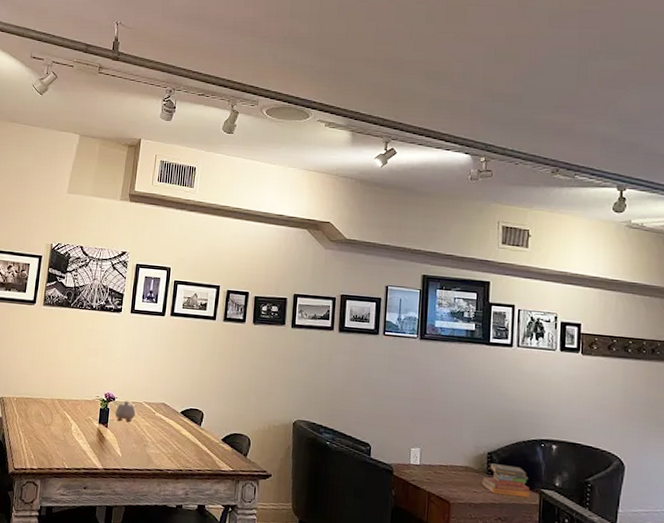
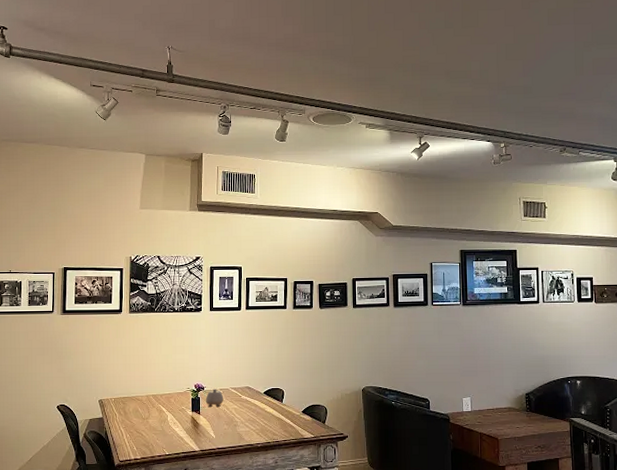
books: present [482,463,529,498] -> none [523,402,561,427]

